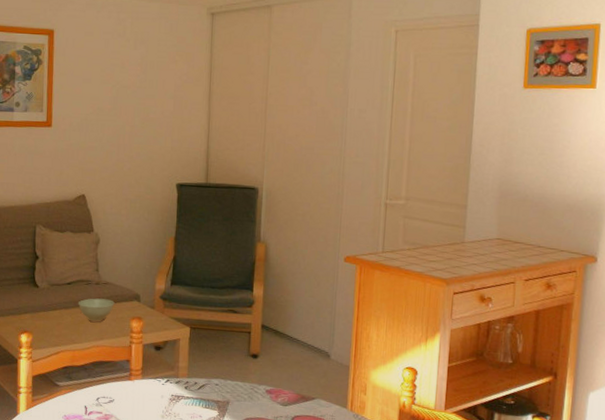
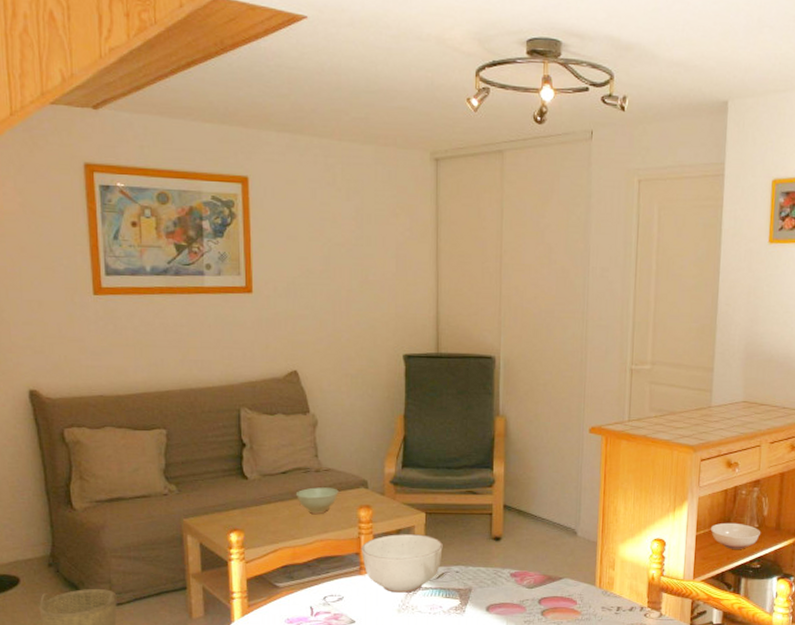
bowl: none [131,345,205,400] -> present [361,534,443,593]
bowl: none [462,356,514,384] -> present [710,522,760,549]

